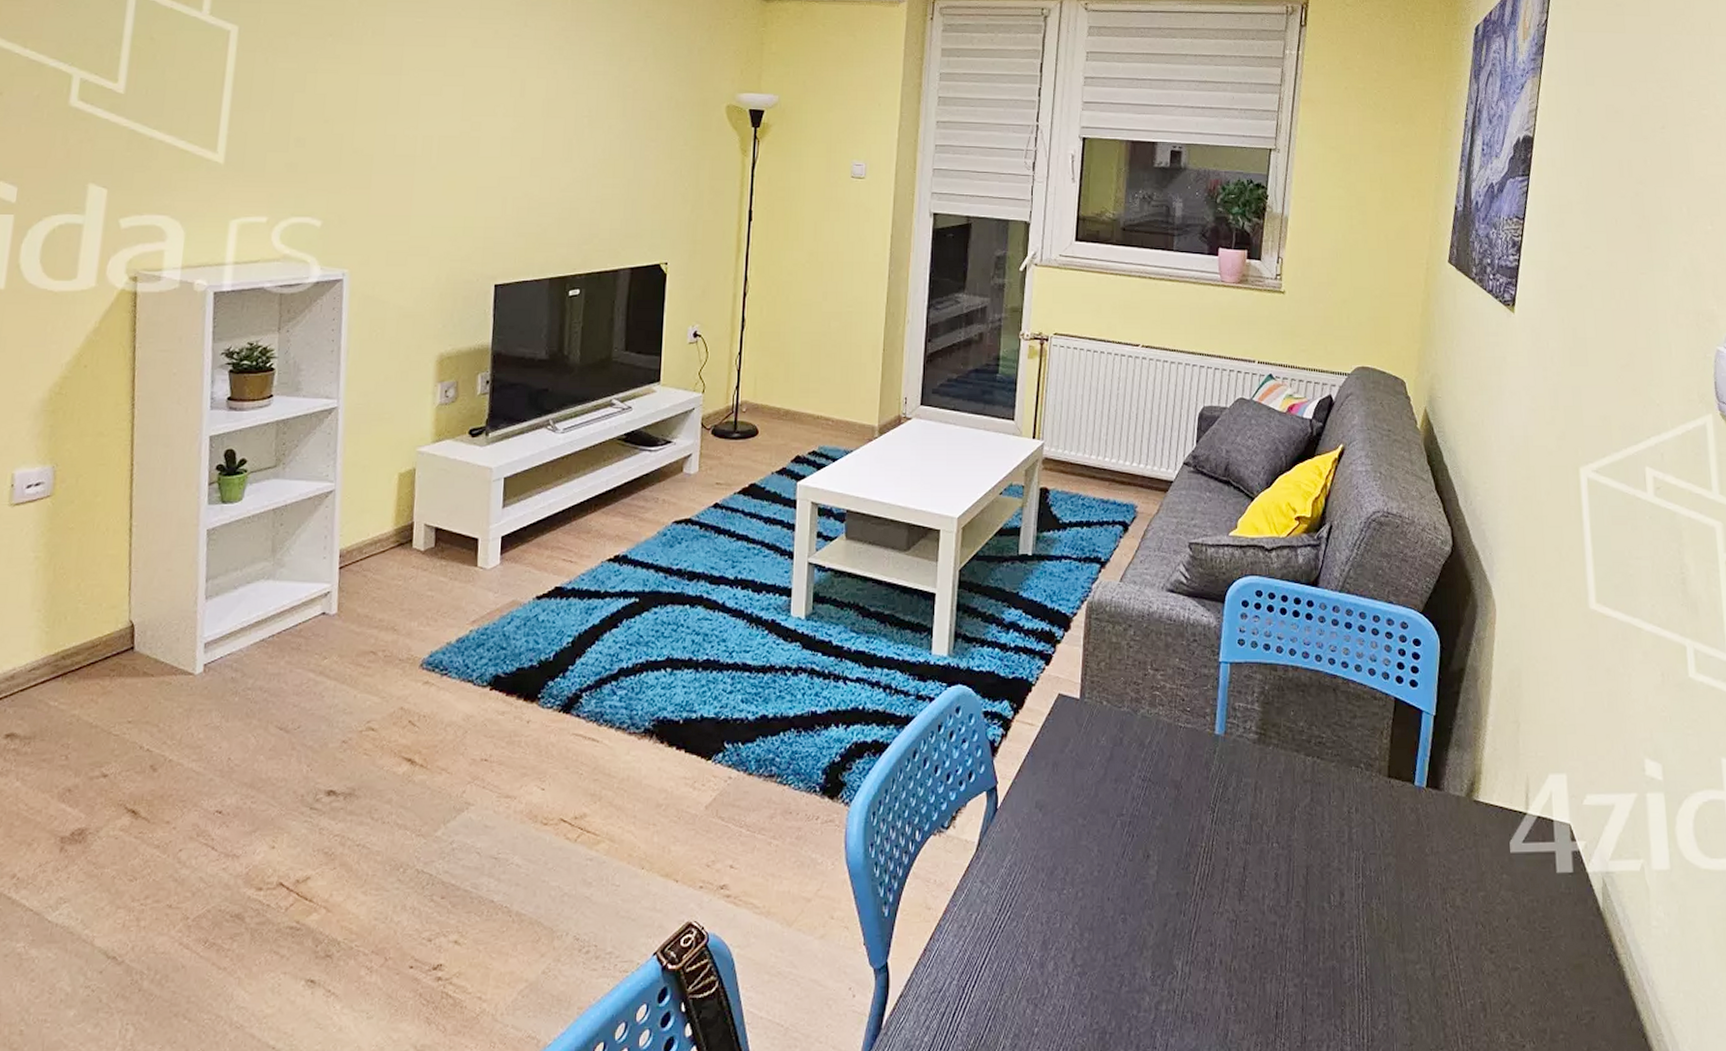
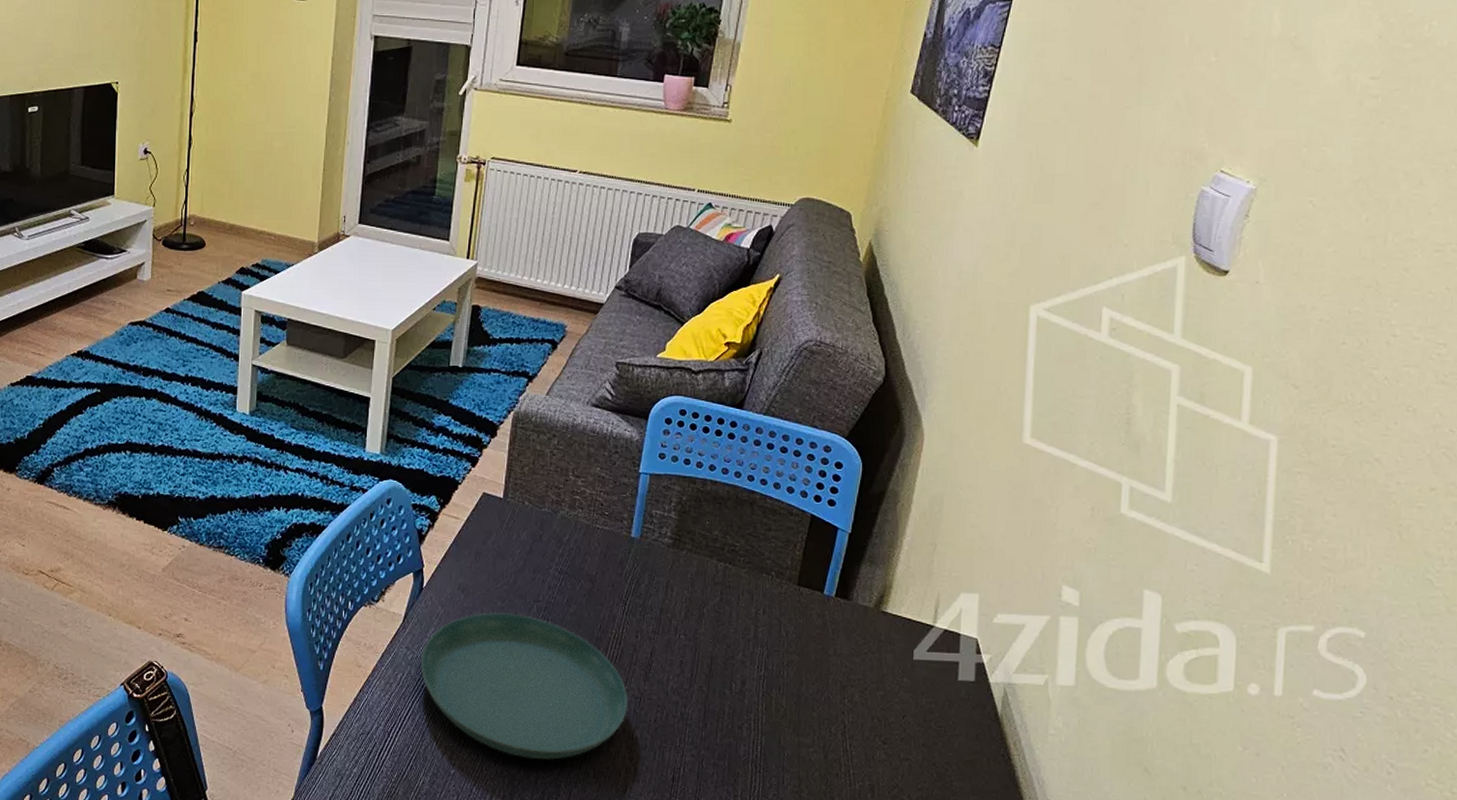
saucer: none [997,831,1223,1007] -> present [420,612,628,761]

